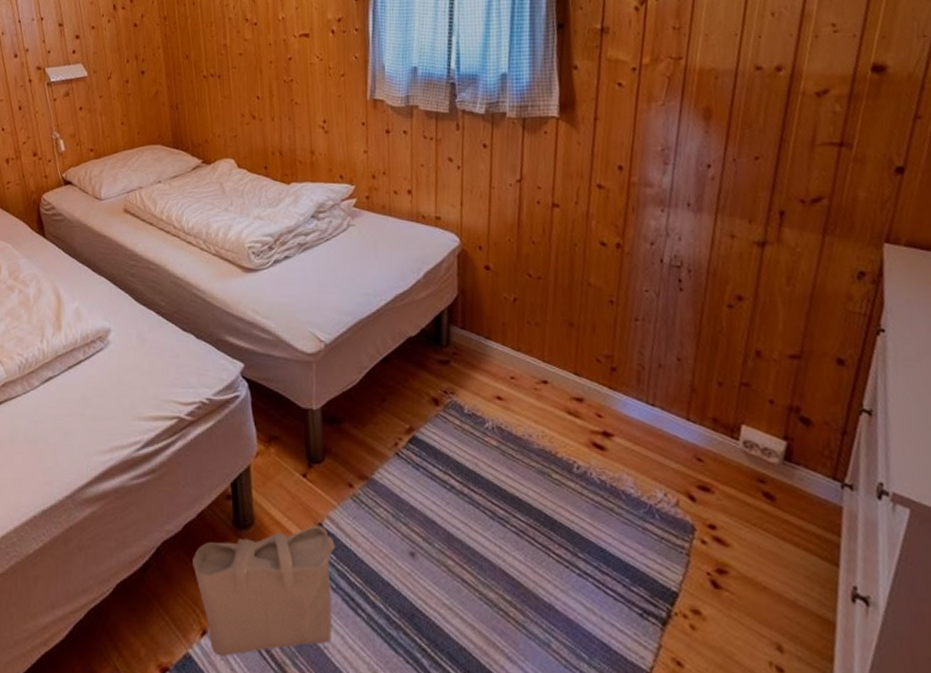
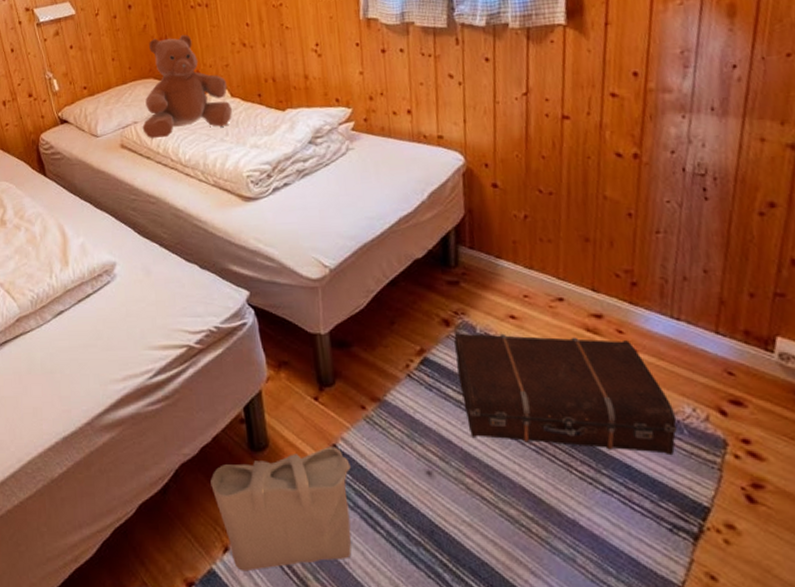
teddy bear: none [147,104,239,205] -> present [142,35,233,139]
suitcase: none [442,412,650,540] -> present [454,333,677,456]

